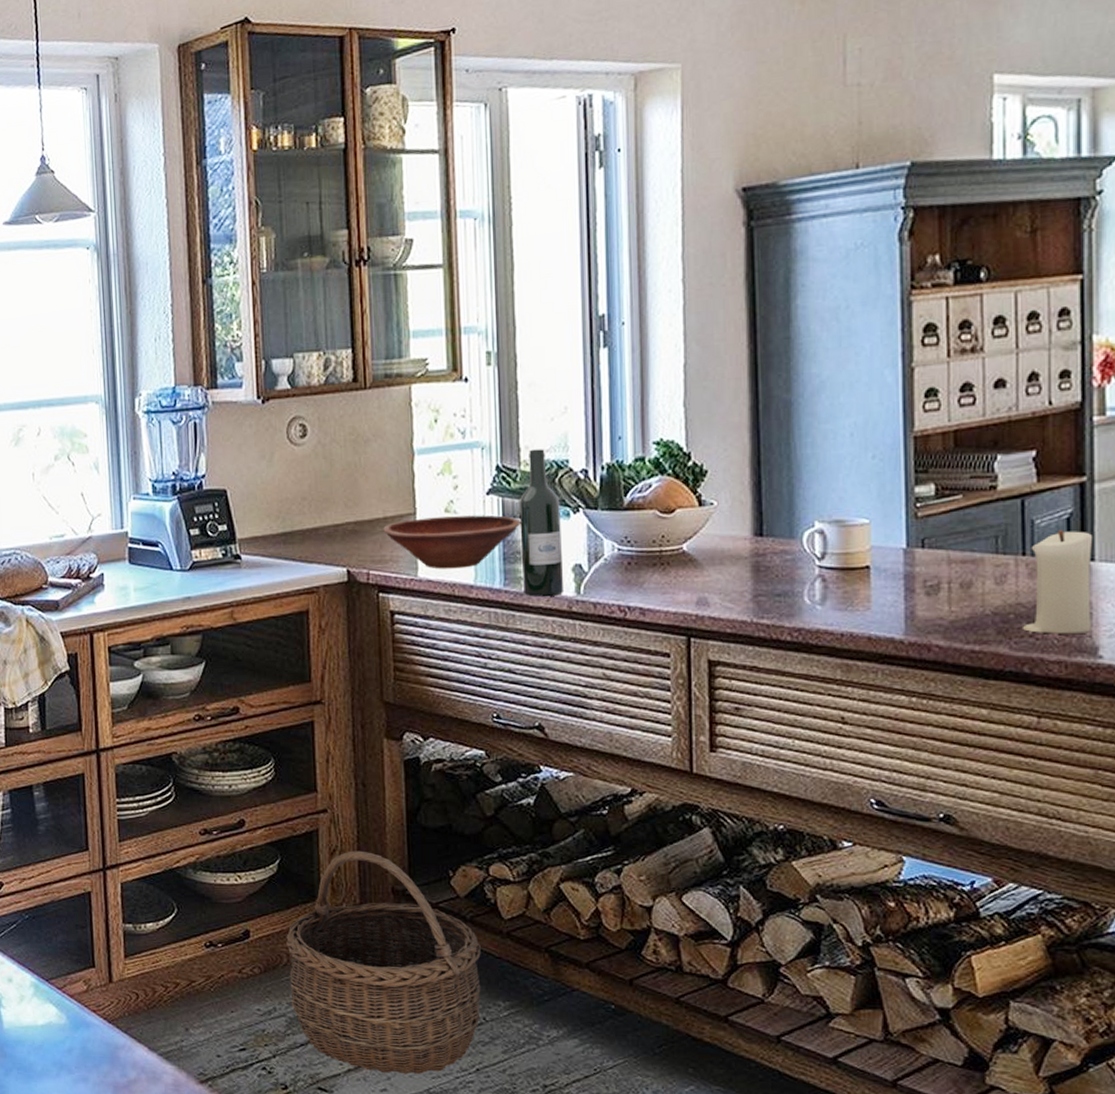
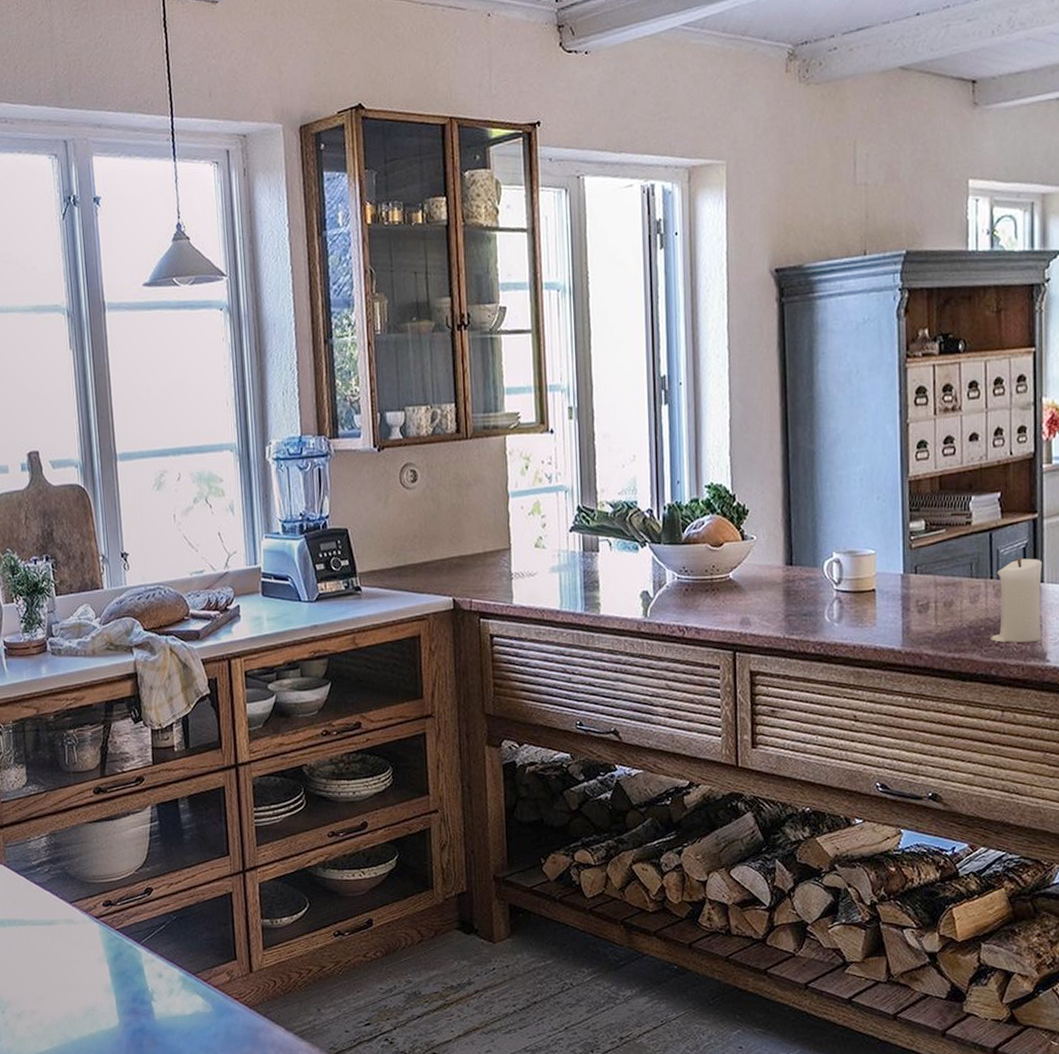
wicker basket: present [286,851,481,1074] -> none [404,844,569,1037]
ceramic bowl: present [383,515,521,569] -> none [483,549,598,597]
wine bottle: present [519,449,565,597] -> none [596,492,634,620]

